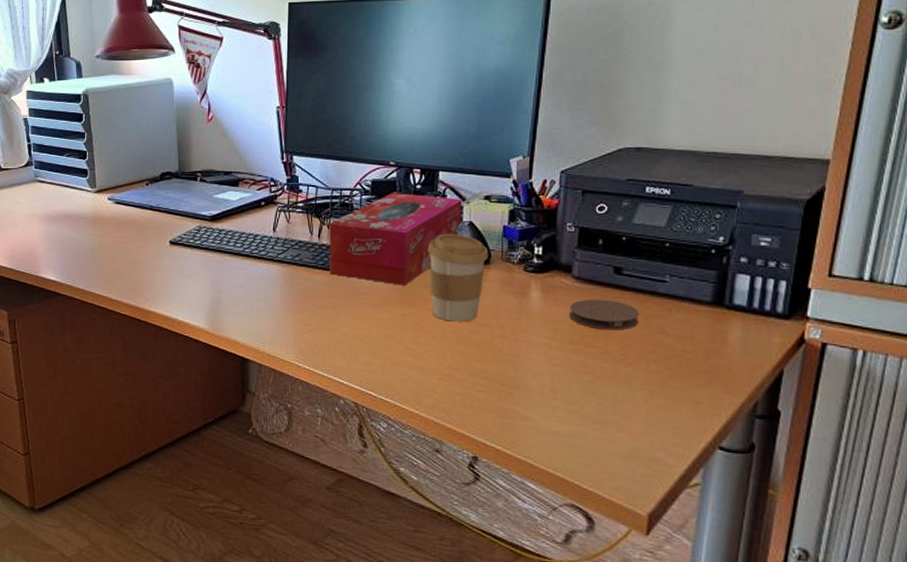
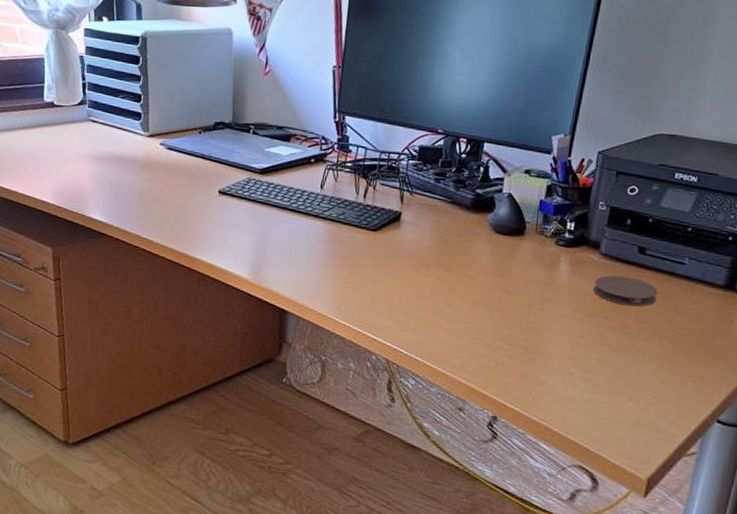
tissue box: present [329,193,462,286] -> none [372,160,504,250]
coffee cup: present [427,234,489,322] -> none [466,203,524,289]

